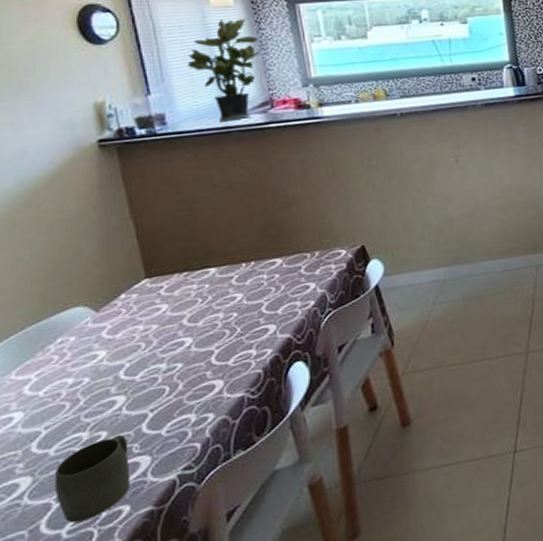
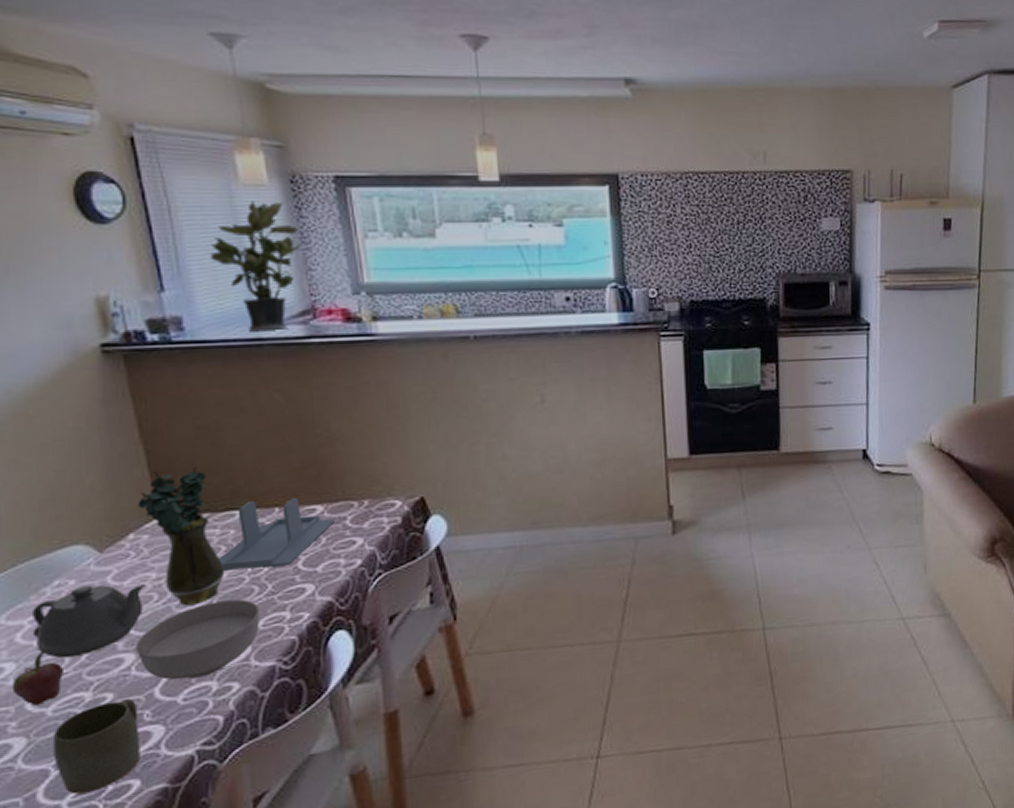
fruit: none [19,399,64,448] -> present [11,650,63,706]
teapot: none [37,336,135,405] -> present [31,585,146,659]
bowl: none [125,342,231,416] -> present [135,599,260,680]
vase: none [128,235,201,351] -> present [138,467,225,606]
napkin holder: none [196,254,291,319] -> present [219,498,334,571]

